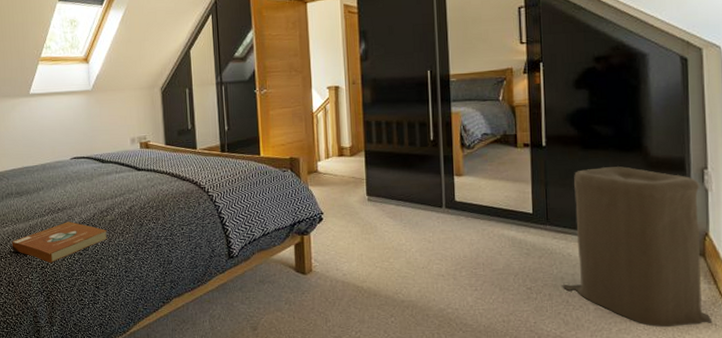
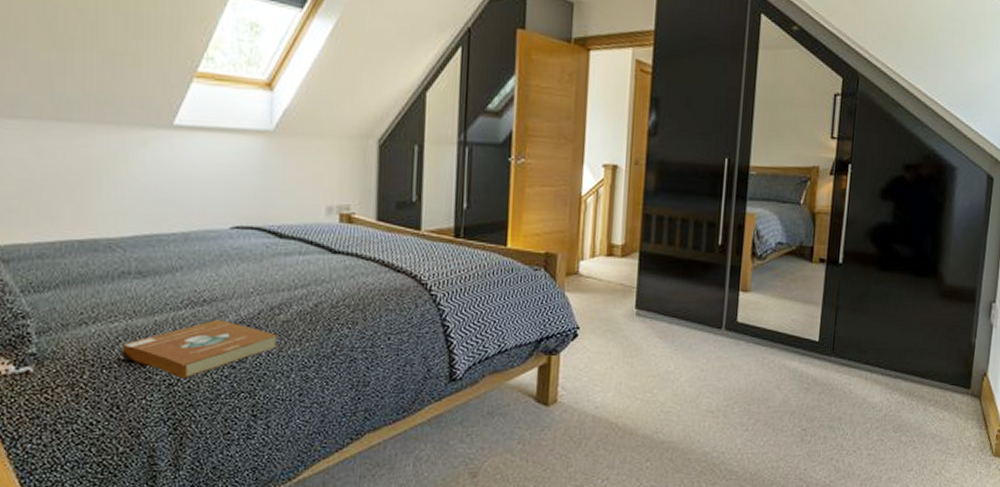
laundry basket: present [562,166,713,327] -> none [838,293,987,475]

